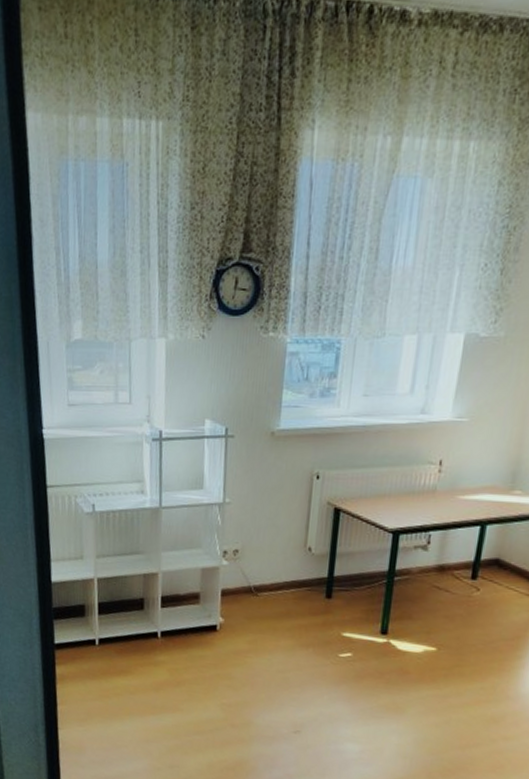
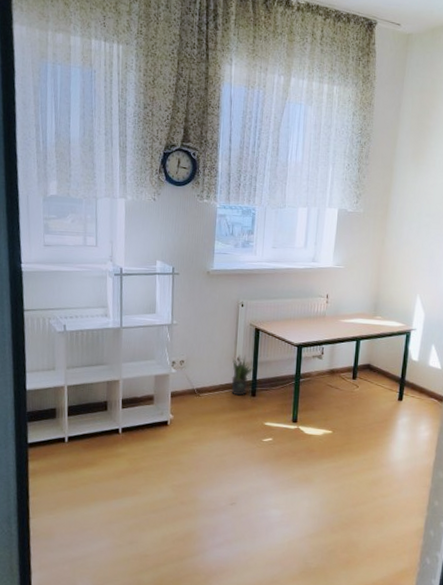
potted plant: none [299,543,331,597] -> present [231,354,254,396]

